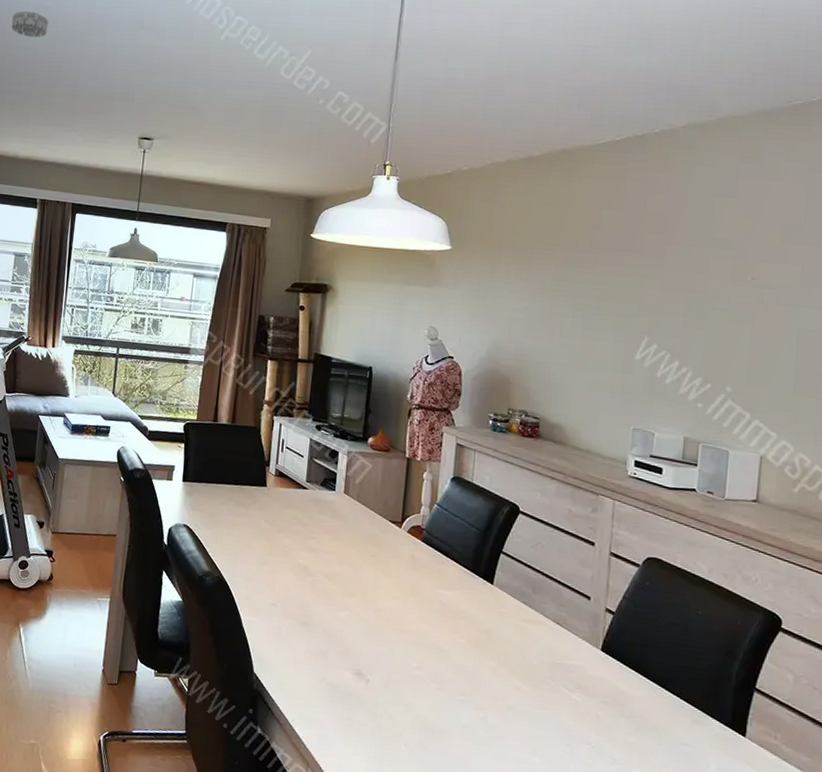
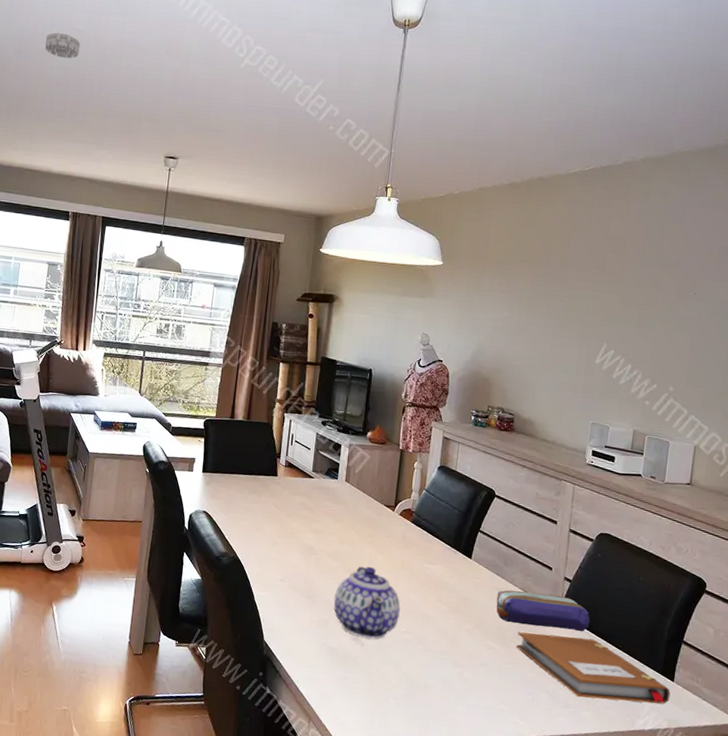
teapot: none [333,590,411,675] -> present [333,566,401,639]
pencil case: none [524,622,639,674] -> present [496,590,590,632]
notebook: none [549,671,742,764] -> present [516,632,671,704]

